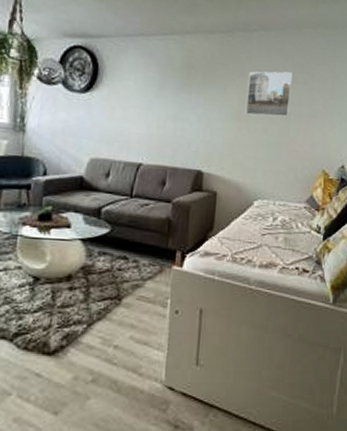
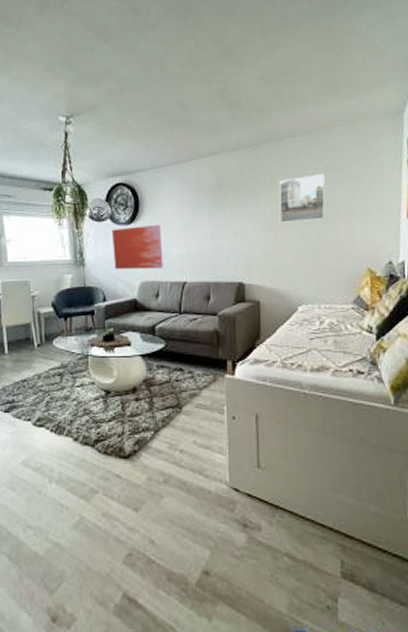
wall art: none [61,95,121,147] -> present [111,224,163,270]

